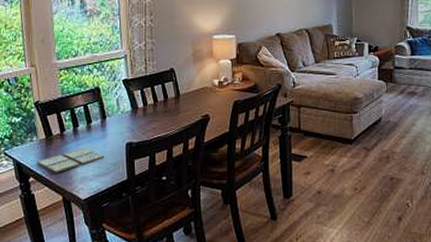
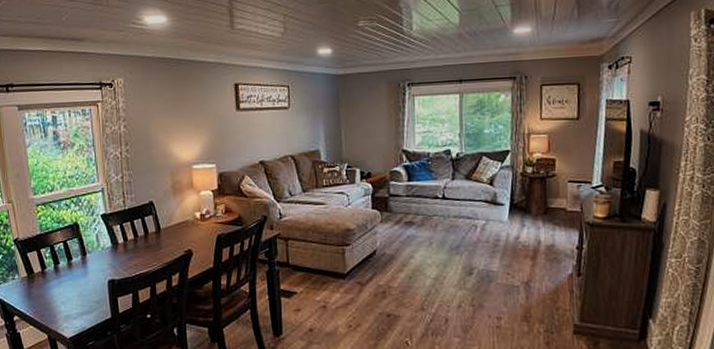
drink coaster: present [37,148,105,173] -> none [20,285,87,311]

